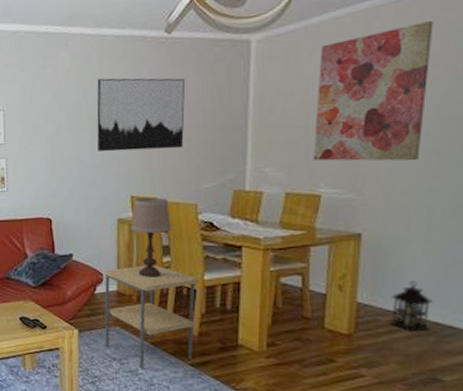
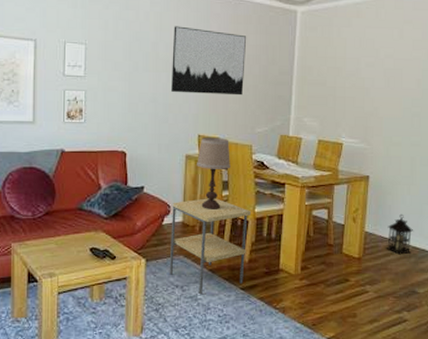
wall art: present [313,21,434,161] -> none [338,16,418,121]

